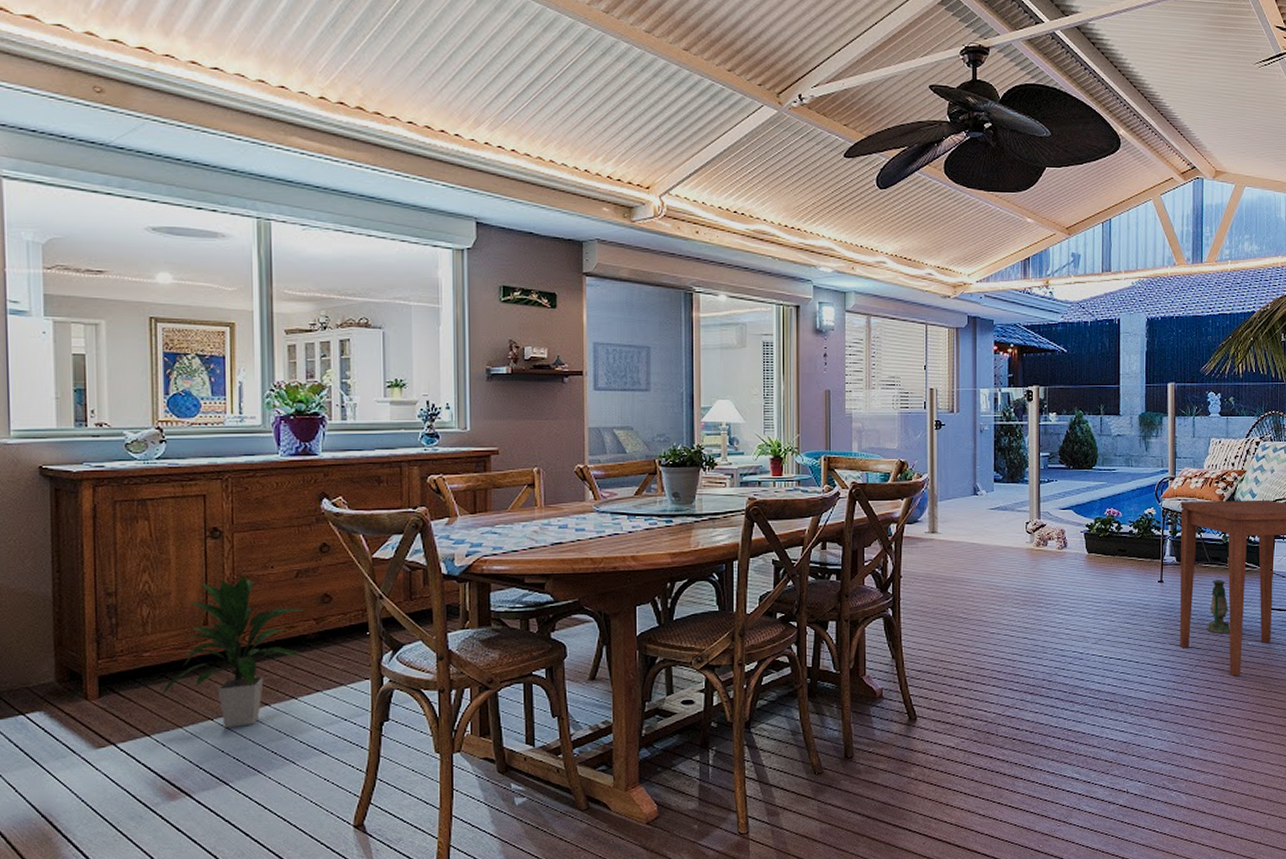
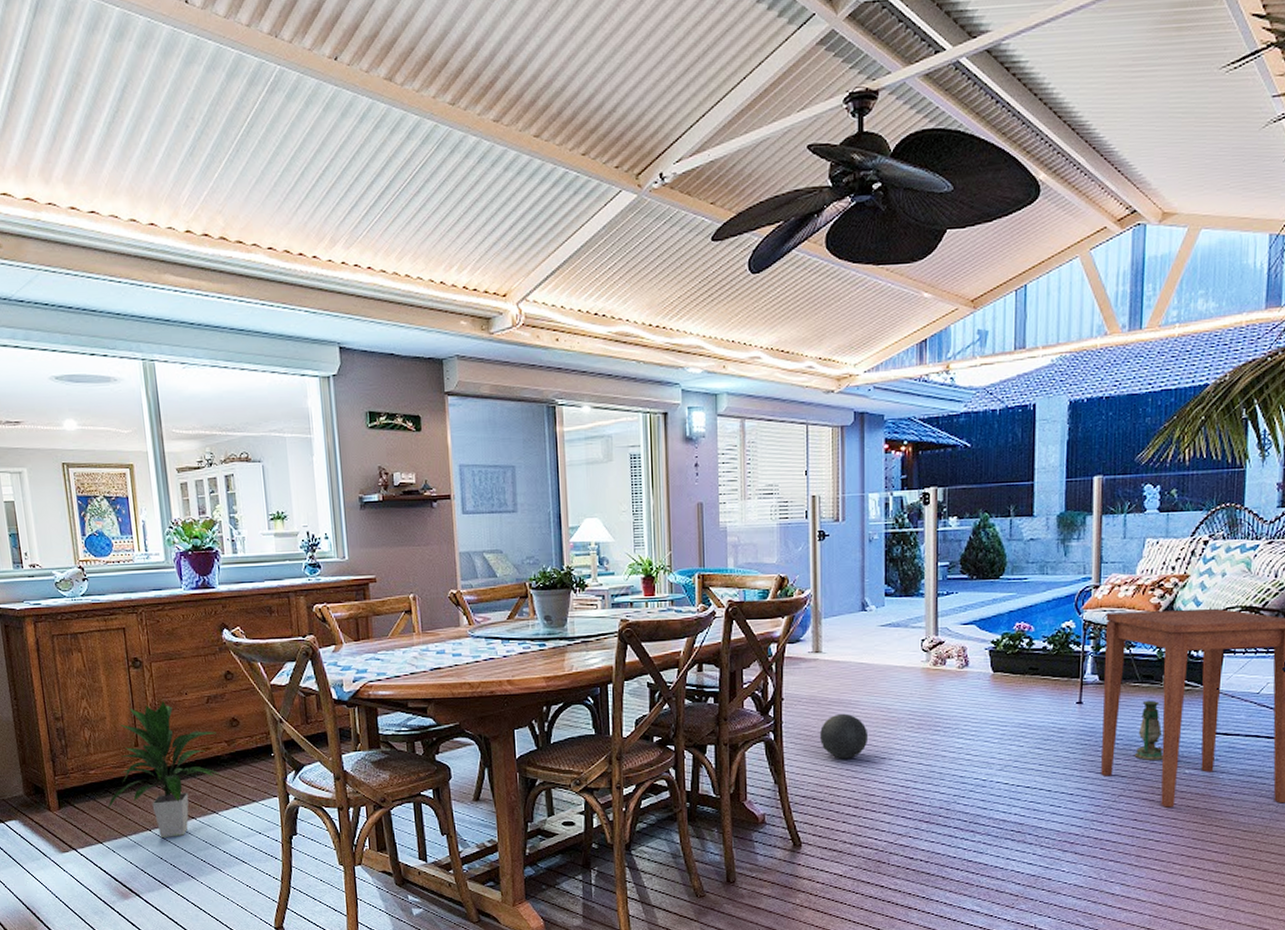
ball: none [935,590,979,634] -> present [820,713,869,759]

